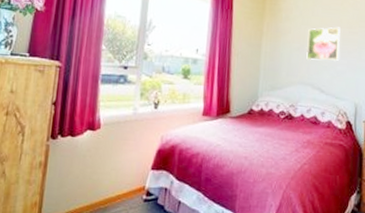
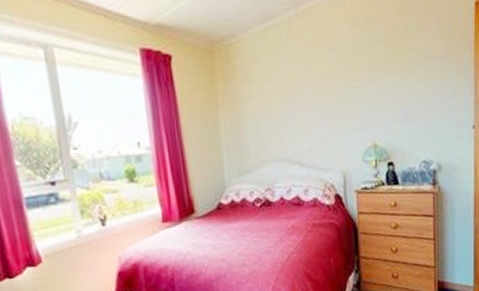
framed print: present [306,27,341,62] -> none [275,78,319,130]

